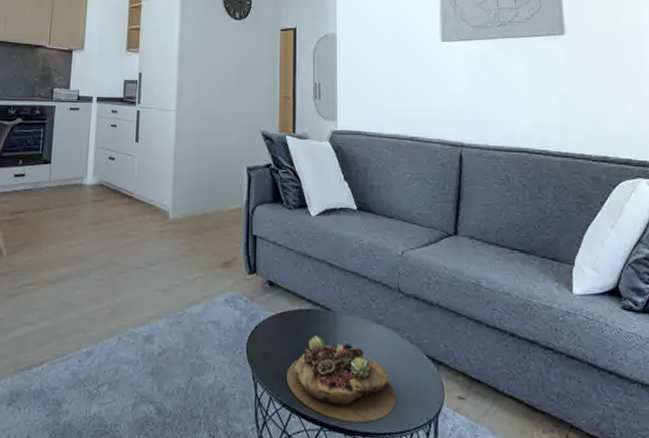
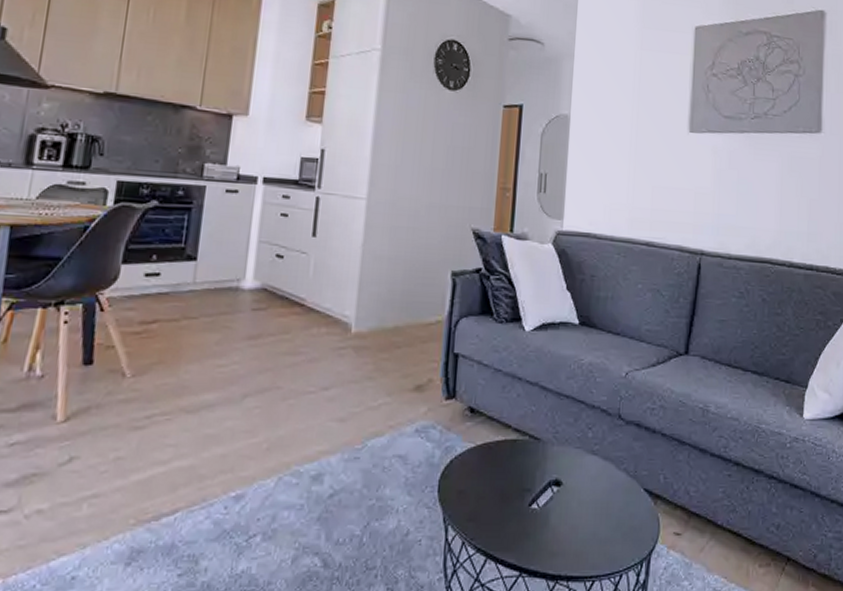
succulent plant: present [286,335,395,423] -> none [483,470,606,566]

